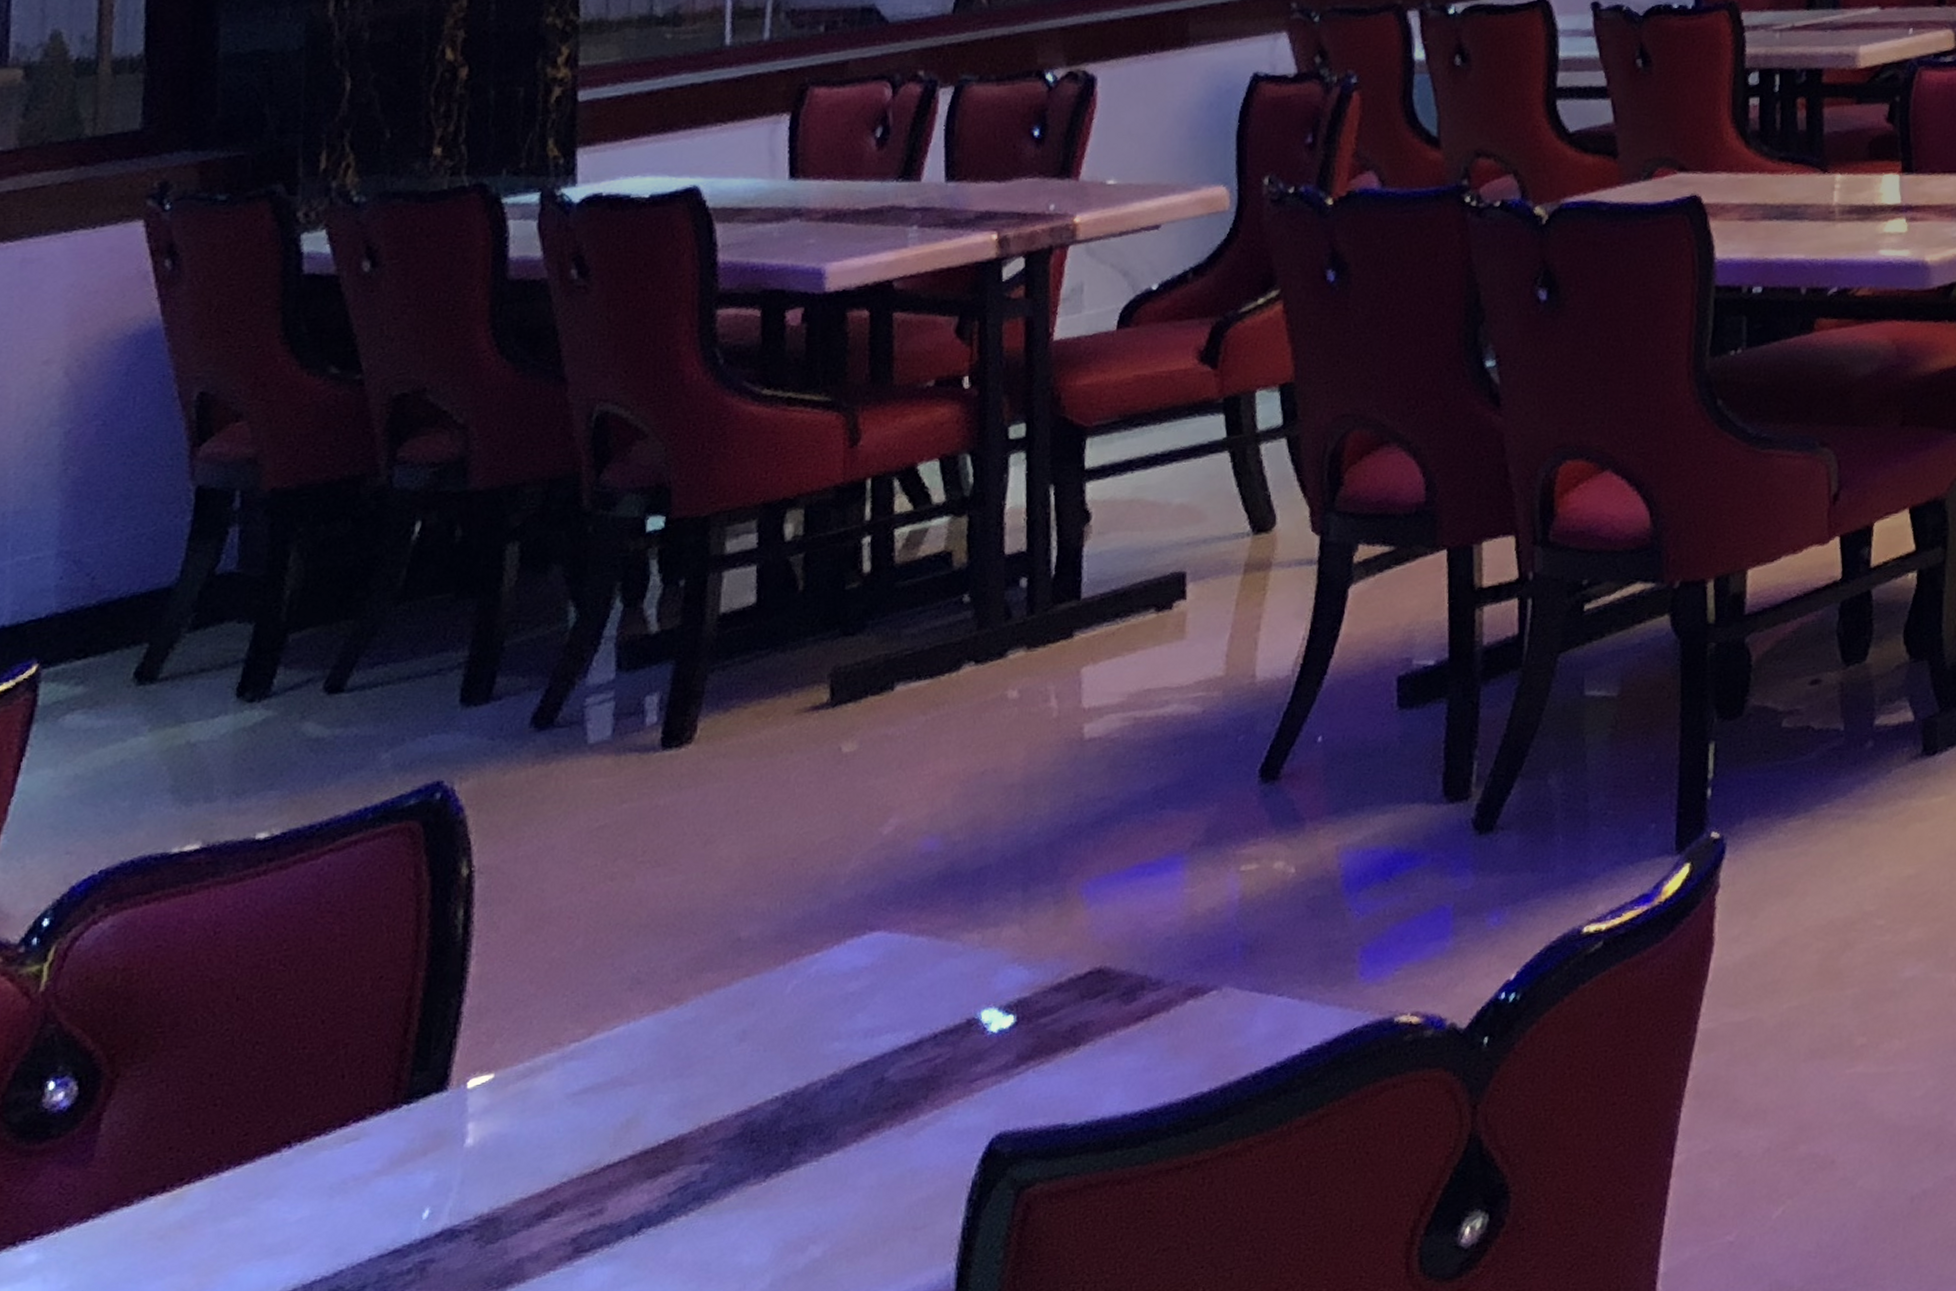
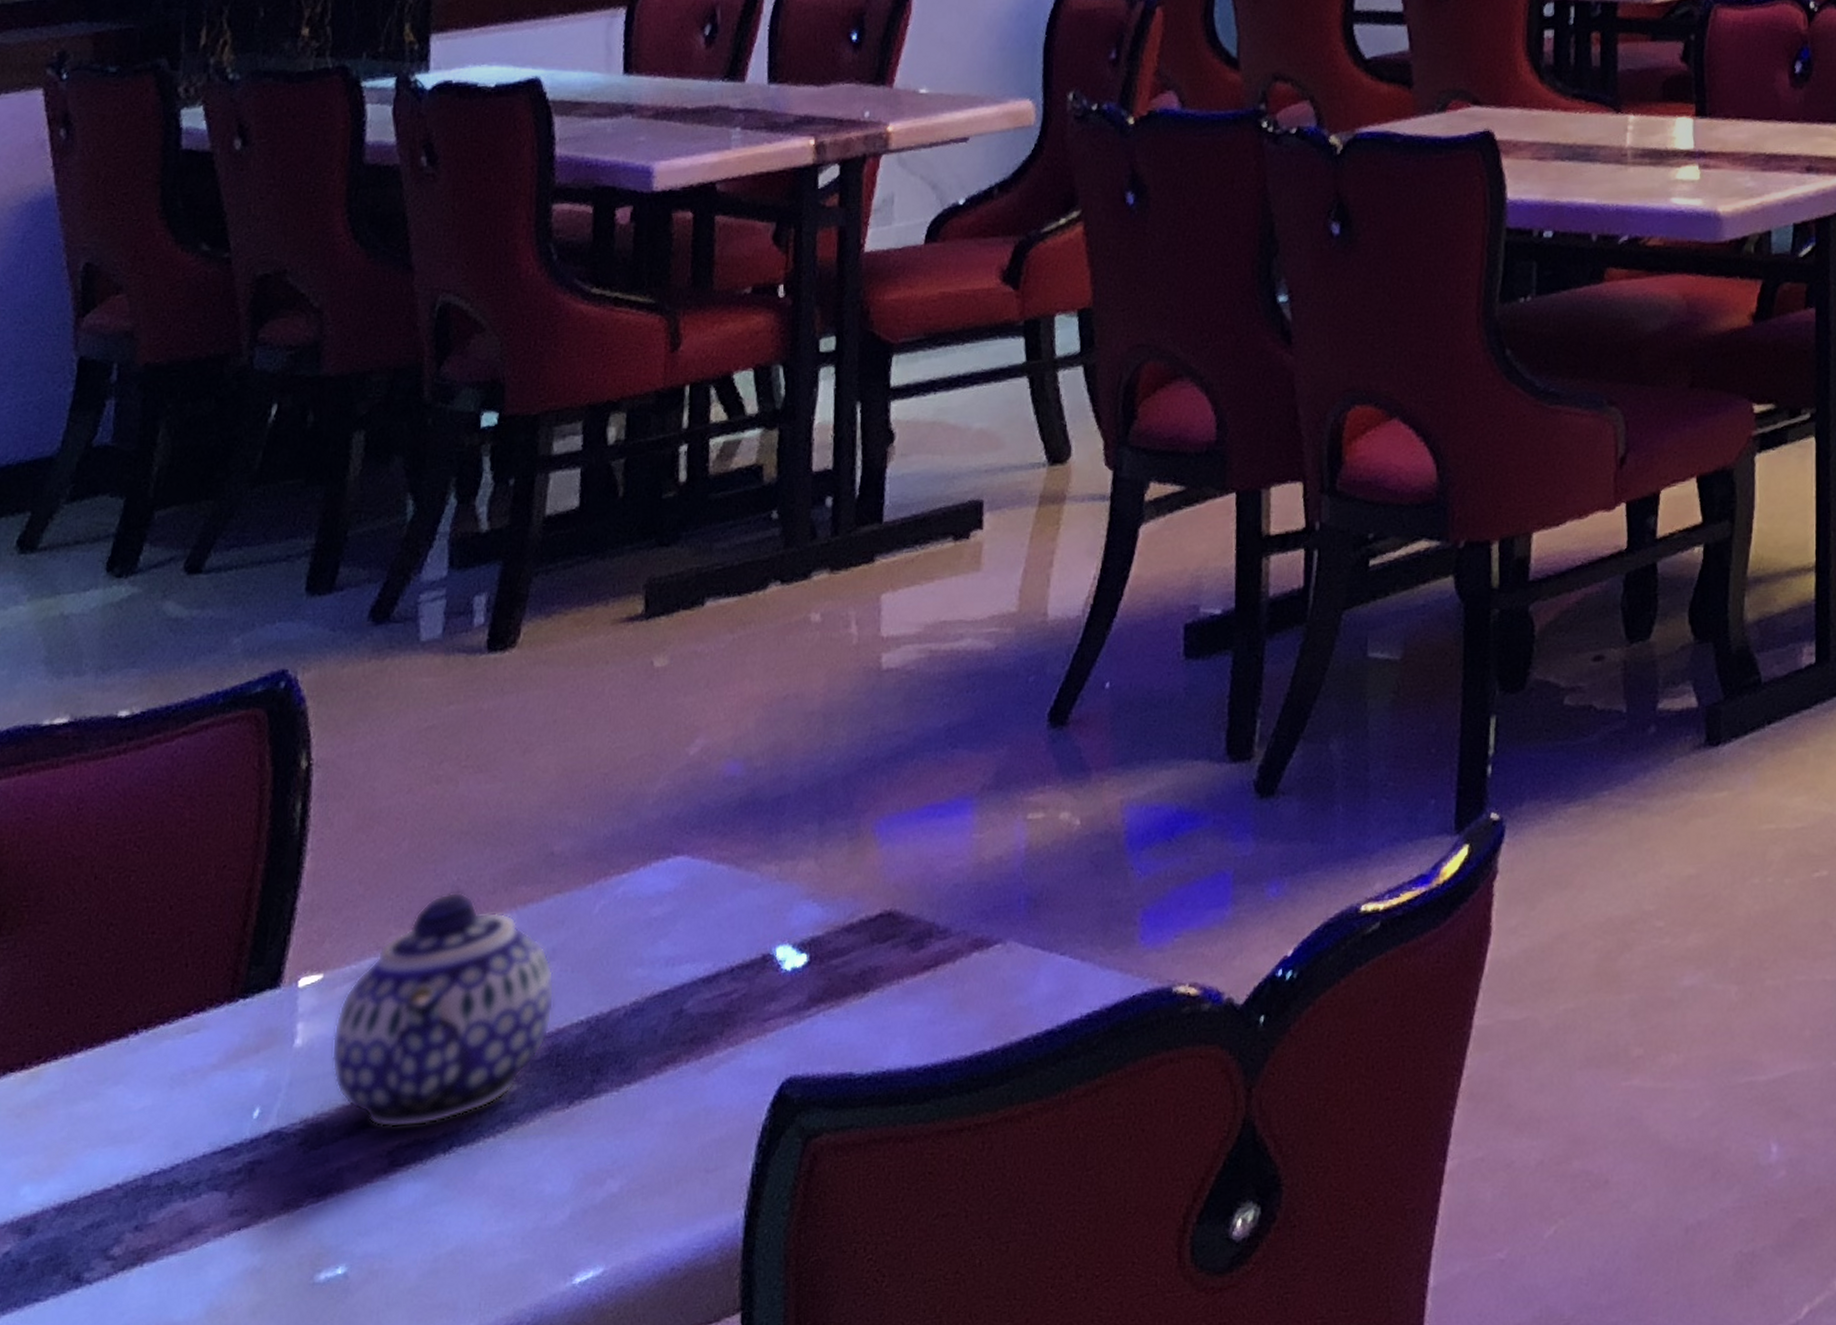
teapot: none [506,983,746,1217] -> present [331,891,555,1128]

